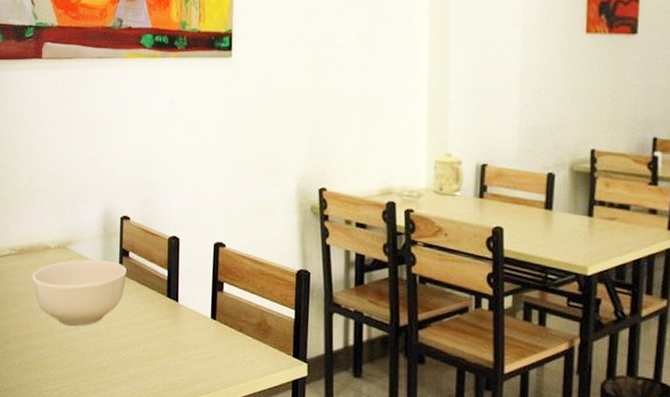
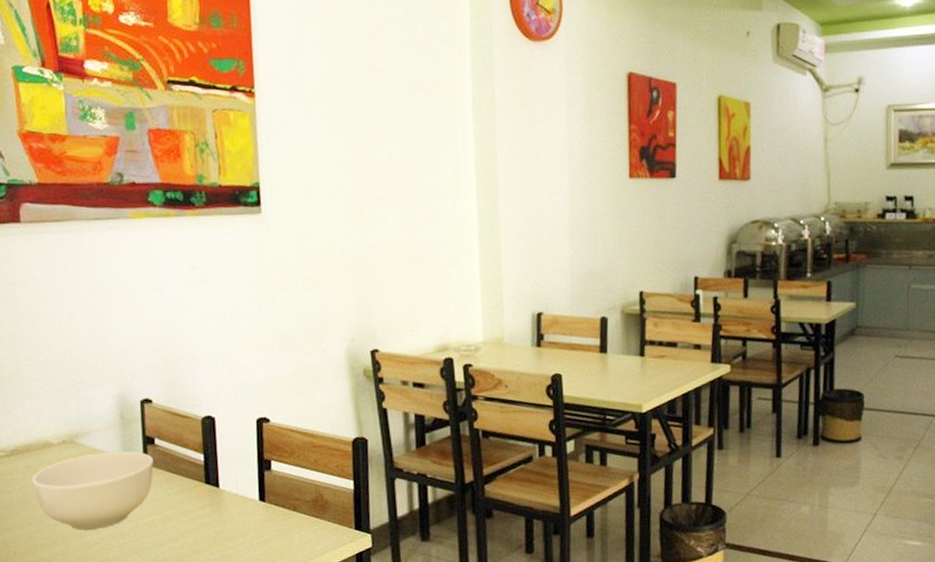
mug: present [432,152,464,196] -> none [489,303,521,347]

